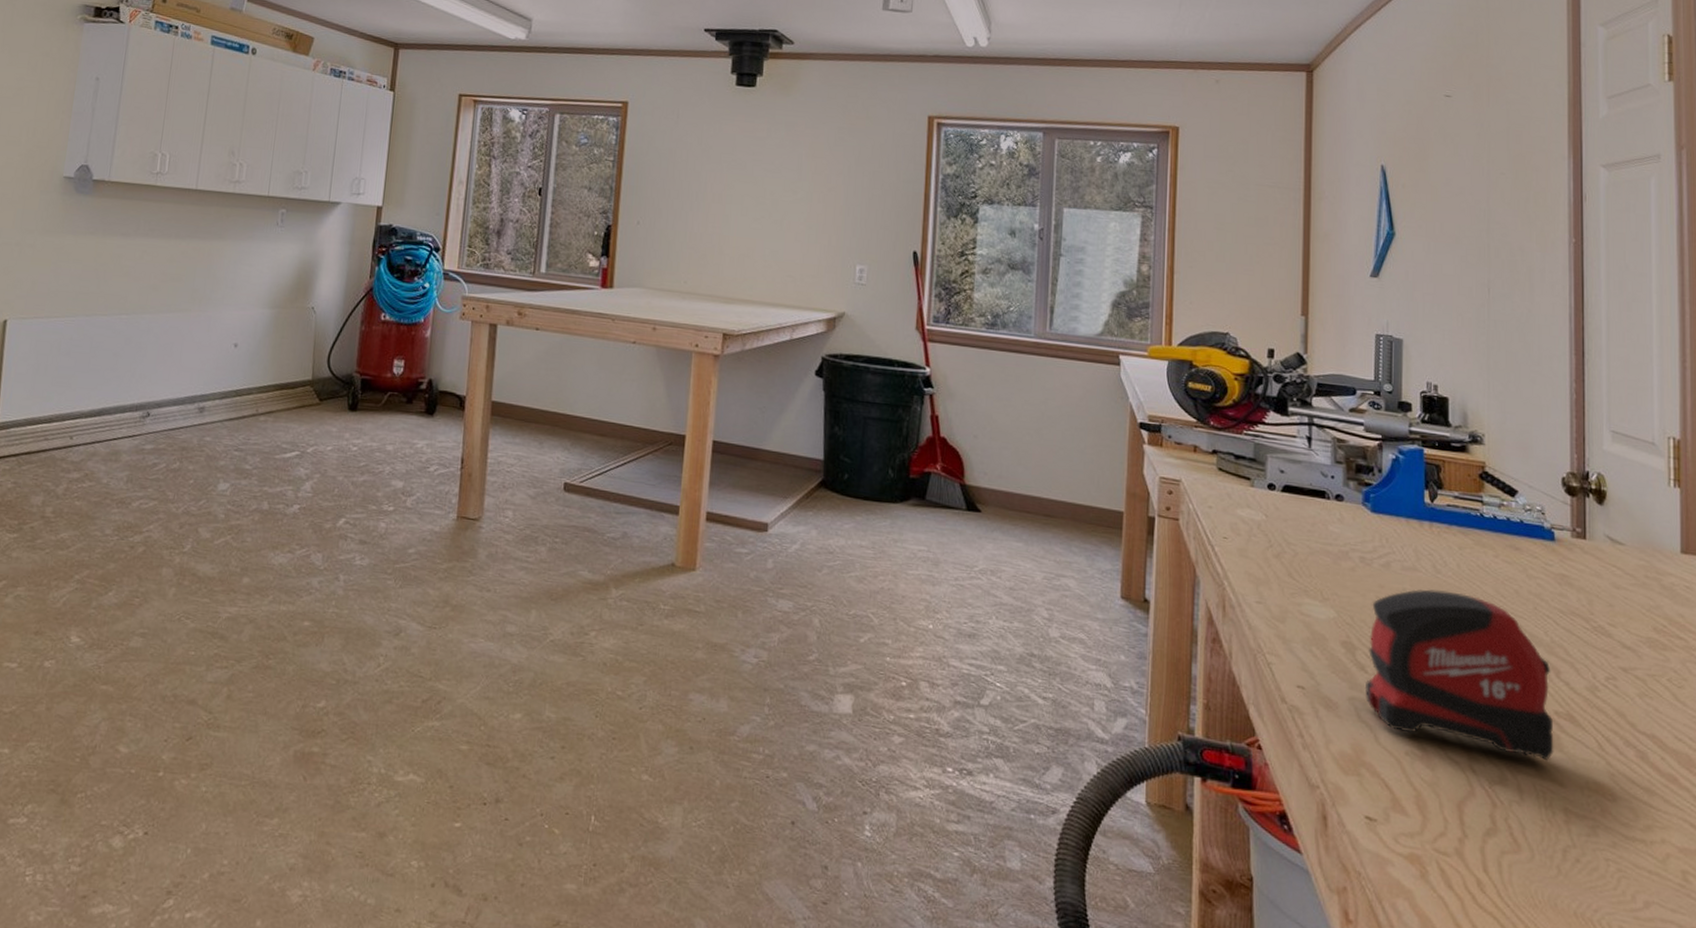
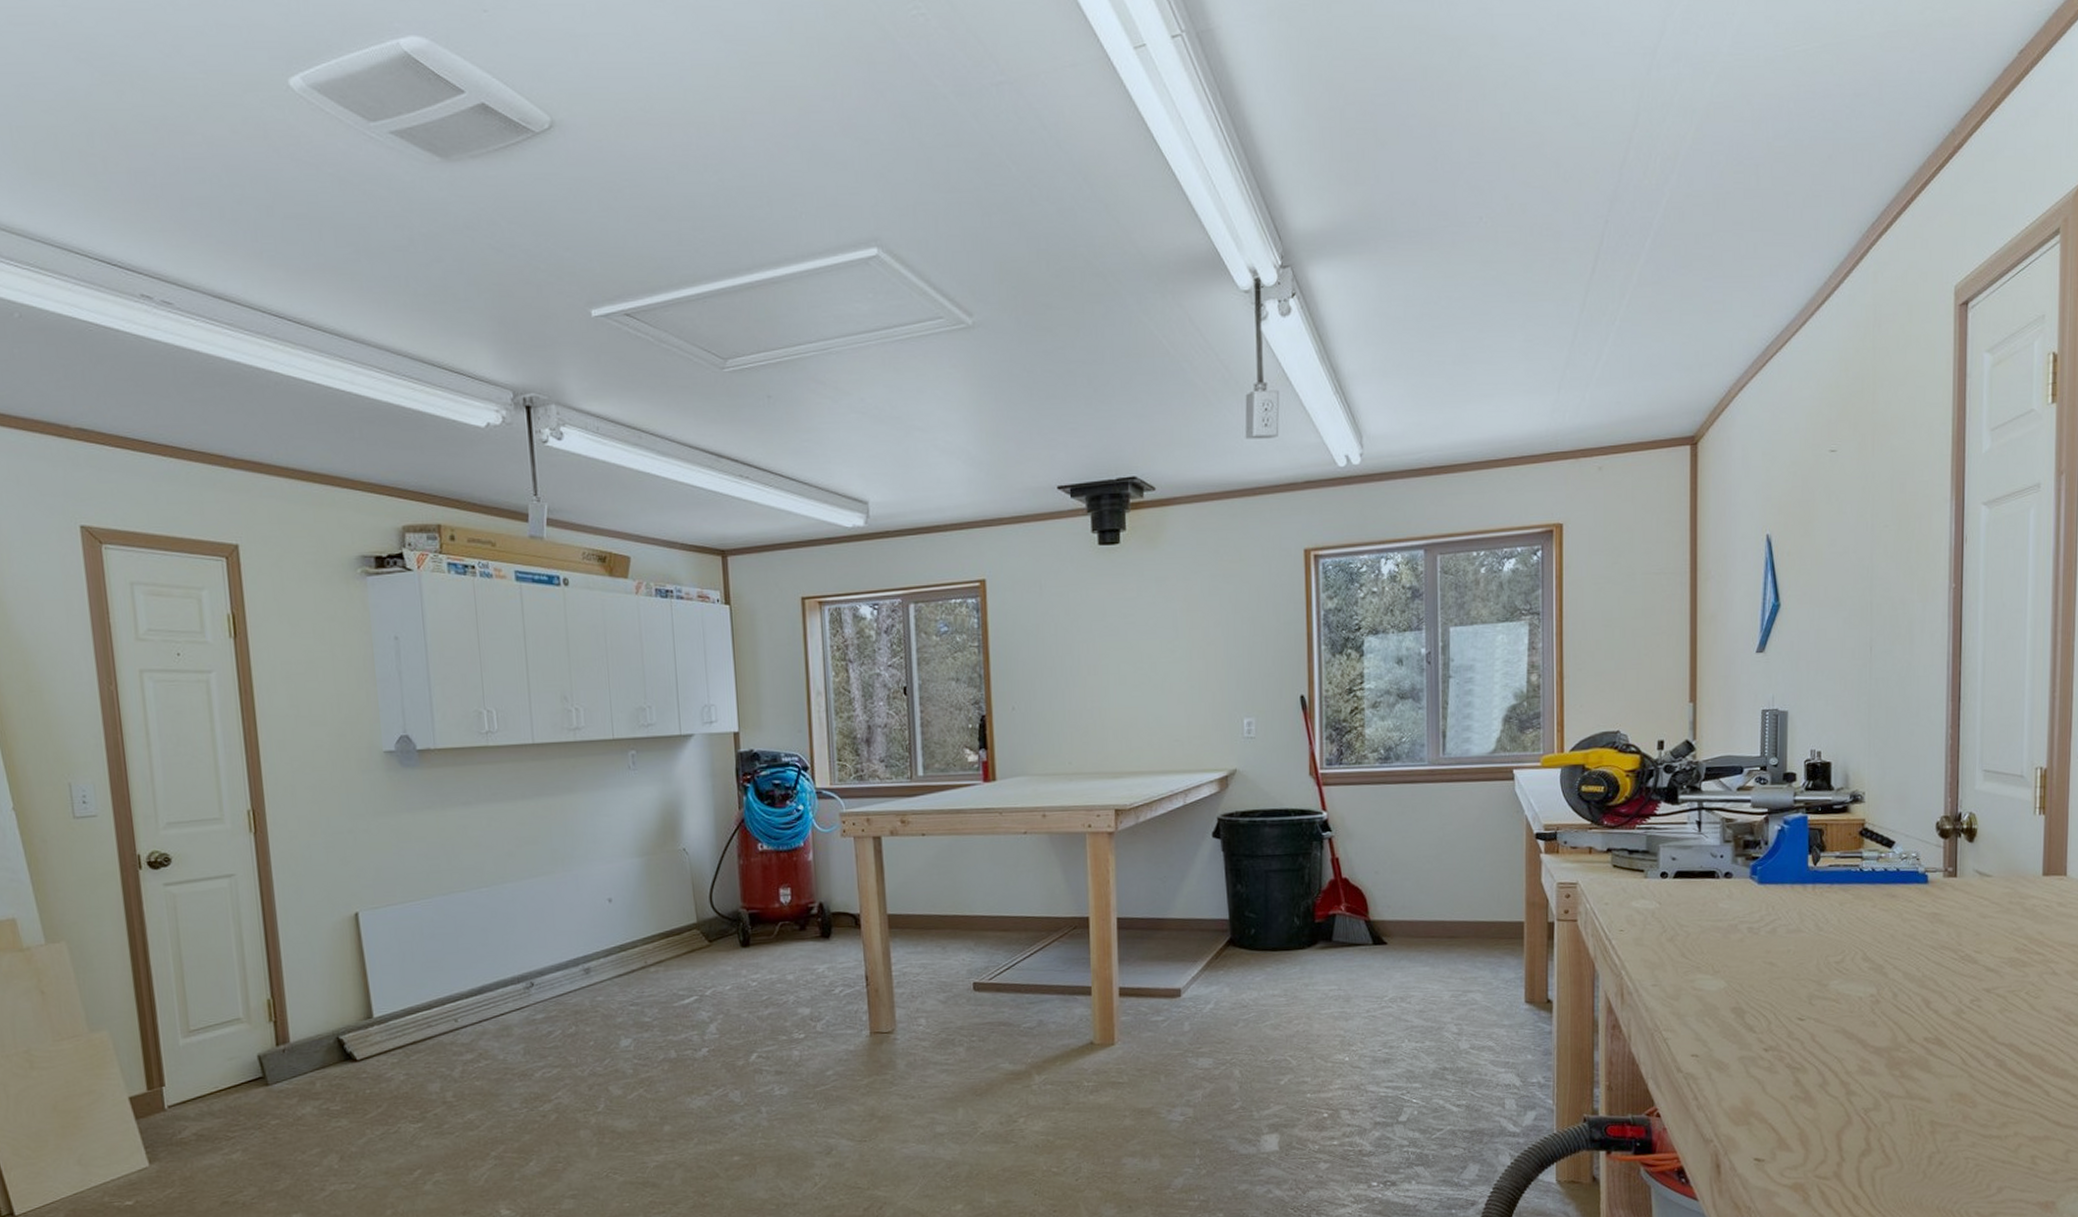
tape measure: present [1364,589,1554,761] -> none [1753,946,1923,1083]

